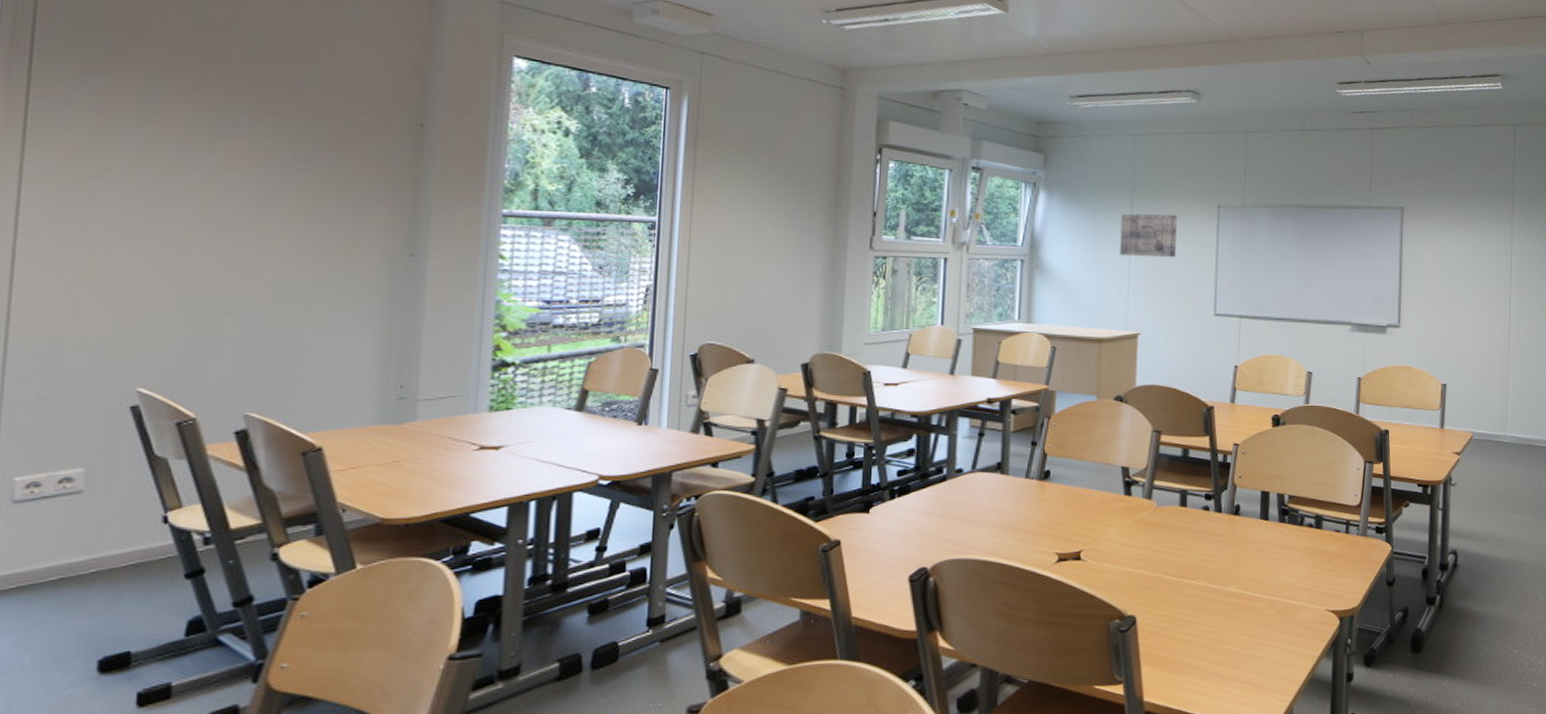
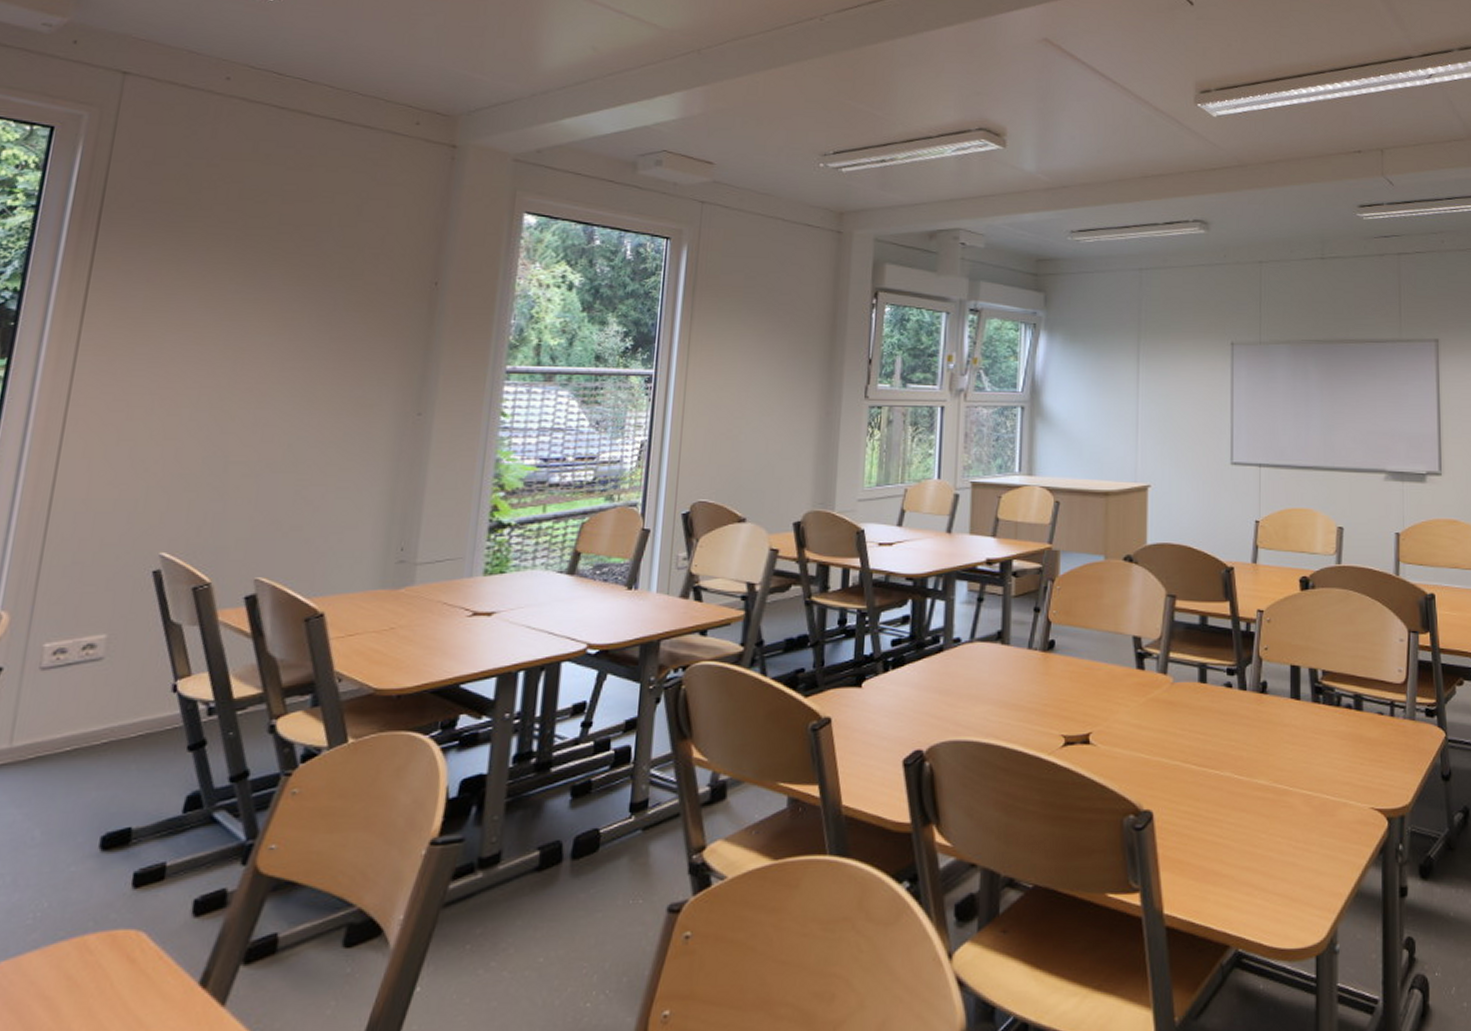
wall art: present [1120,213,1178,258] -> none [1126,353,1188,401]

